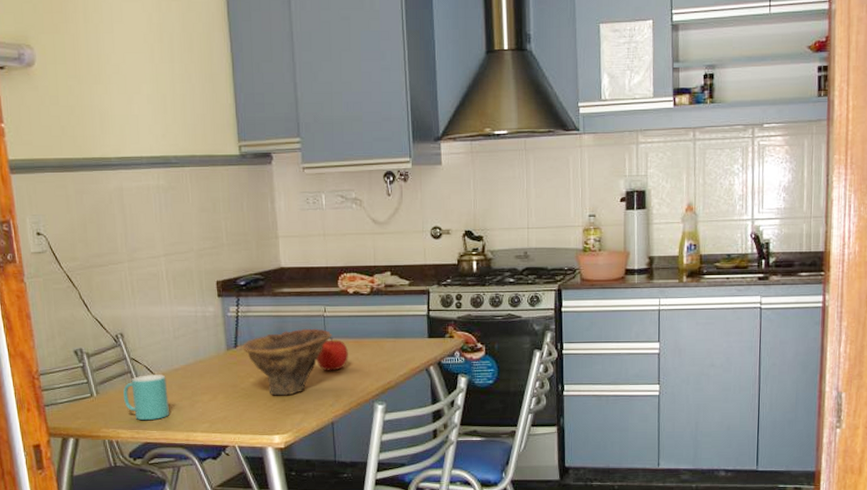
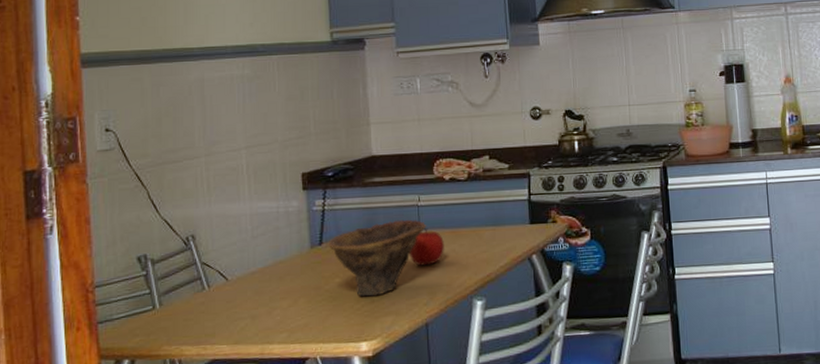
mug: present [123,375,169,421] -> none [191,279,242,334]

